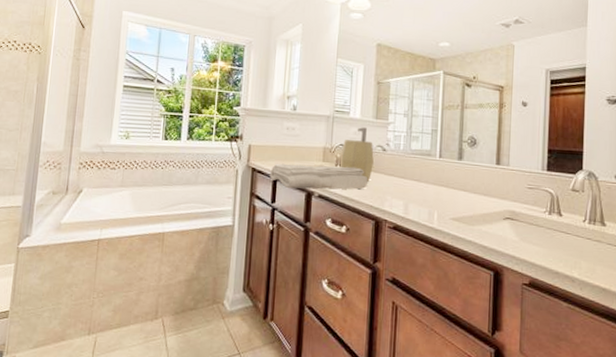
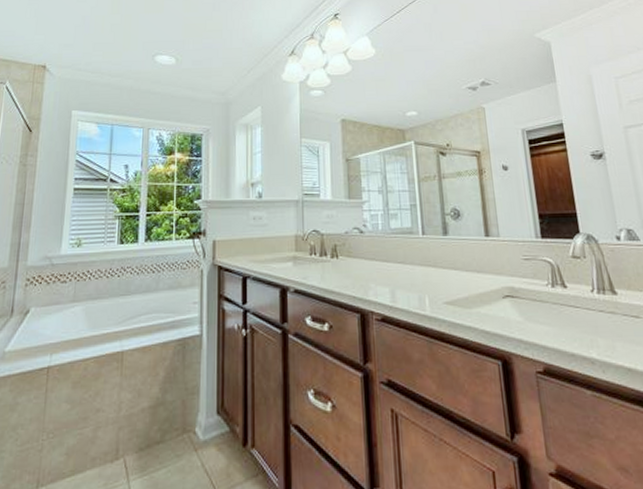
towel: present [270,163,369,190] -> none [238,254,348,286]
soap dispenser: present [339,127,374,182] -> none [314,209,352,269]

